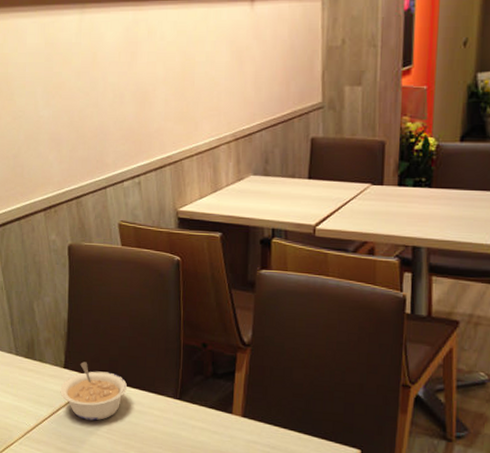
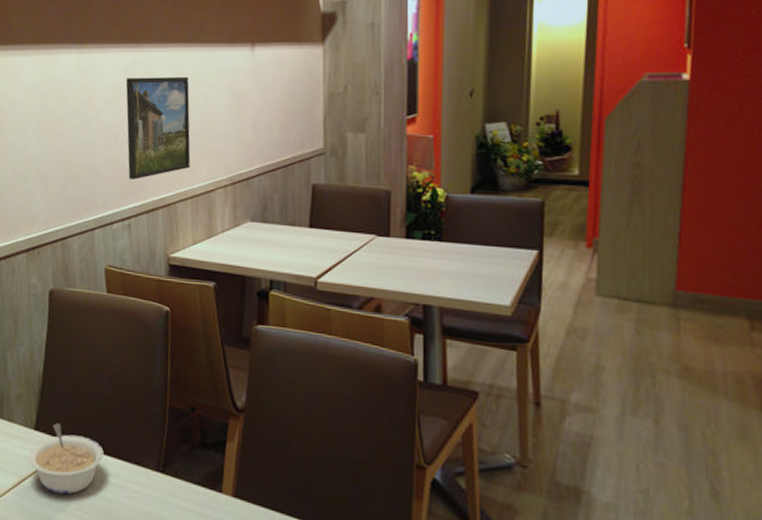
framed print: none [128,34,195,139] -> present [126,76,191,179]

